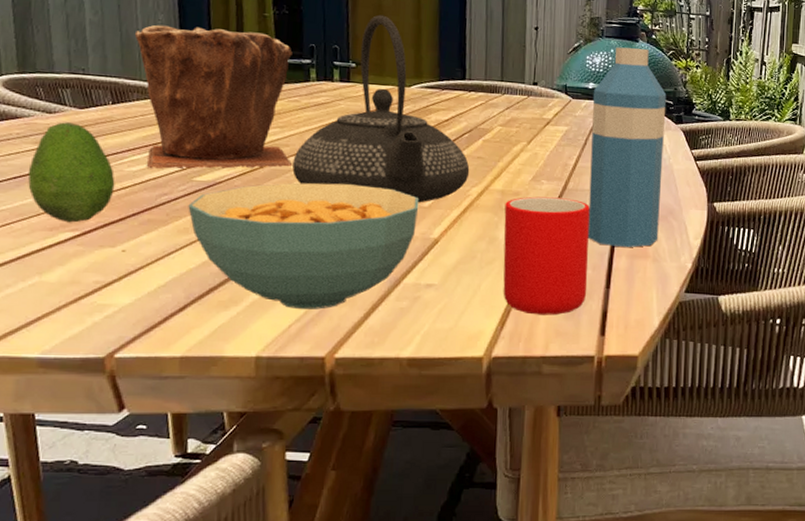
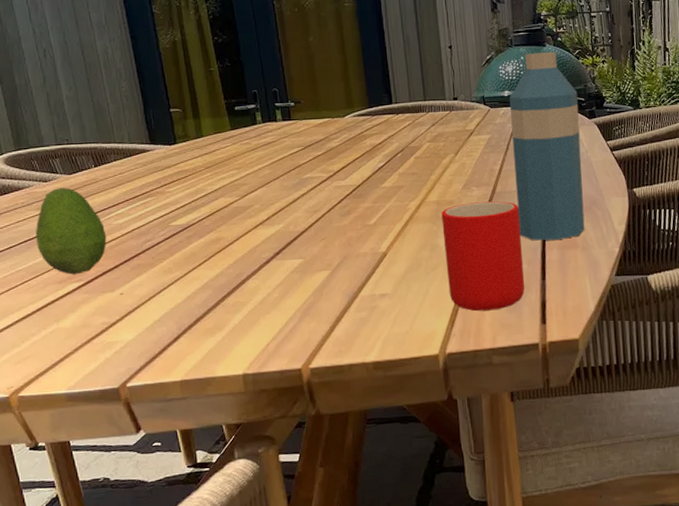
plant pot: present [134,25,293,169] -> none [104,86,252,220]
cereal bowl: present [188,182,418,310] -> none [169,211,366,329]
teapot: present [292,14,470,203] -> none [251,55,407,222]

